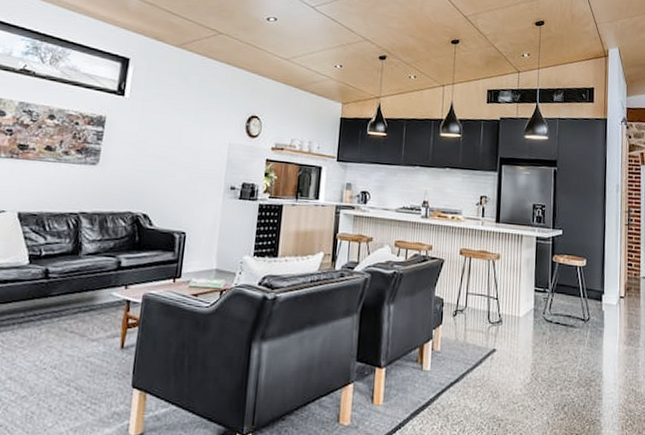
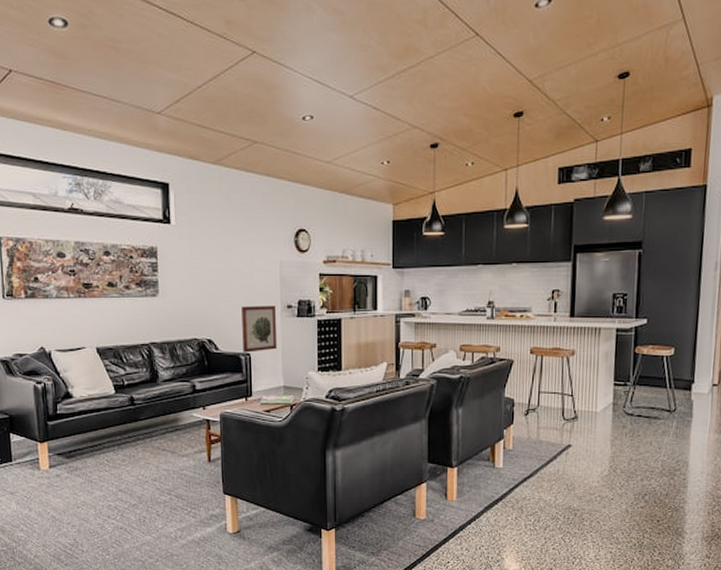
wall art: none [178,183,219,231] -> present [241,305,278,353]

